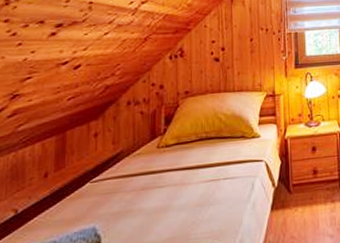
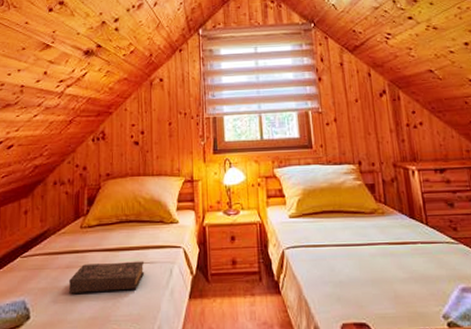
book: none [144,177,226,216] -> present [68,261,145,294]

